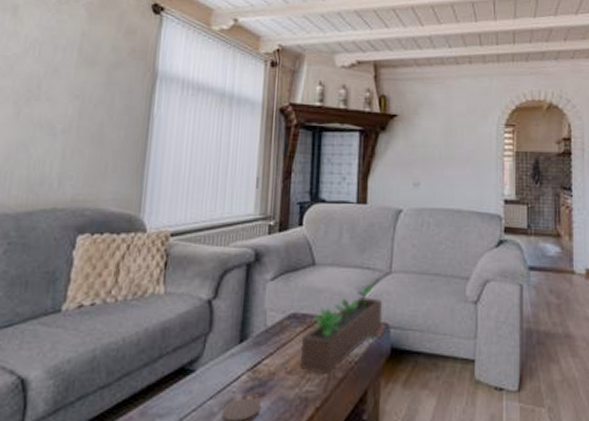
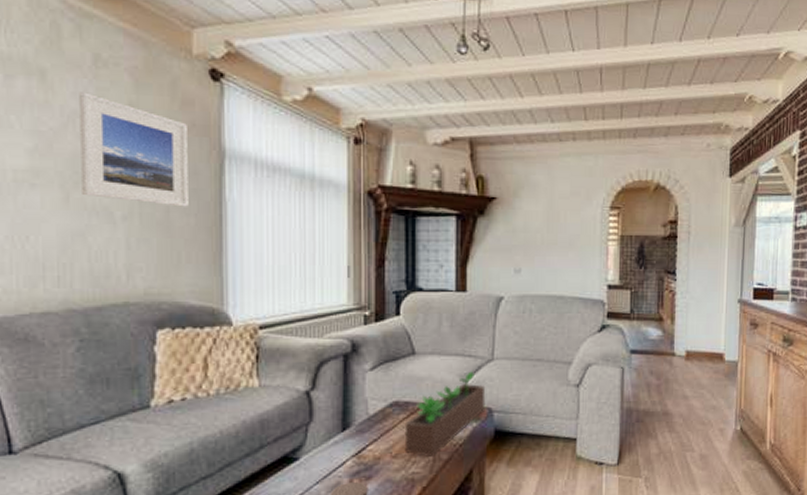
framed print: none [31,24,128,122] -> present [79,92,189,207]

